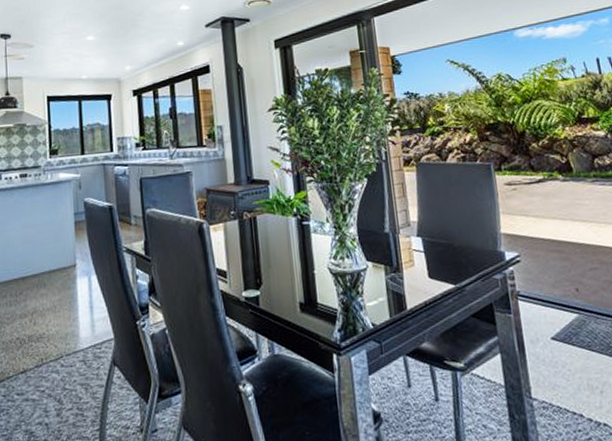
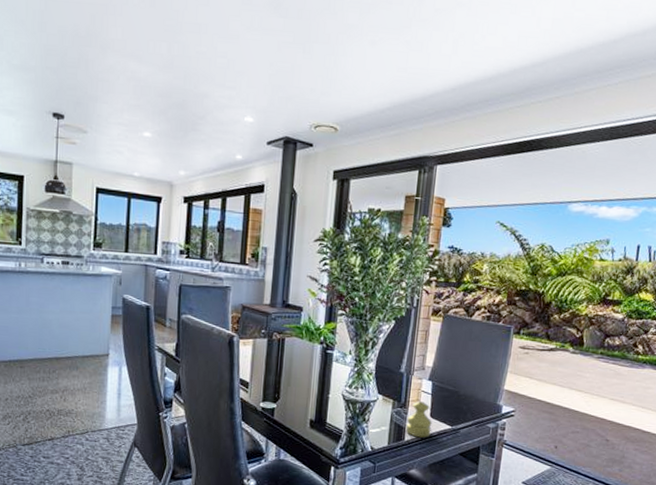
salt shaker: none [403,261,435,304] -> present [405,401,432,438]

